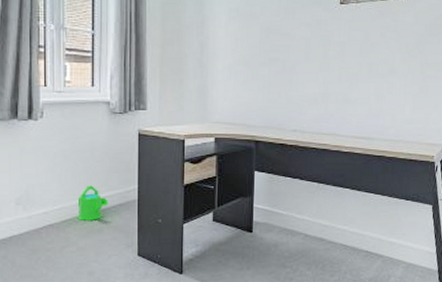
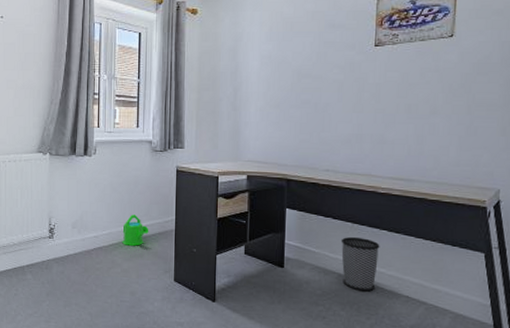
wastebasket: none [307,196,343,250] -> present [341,236,380,292]

